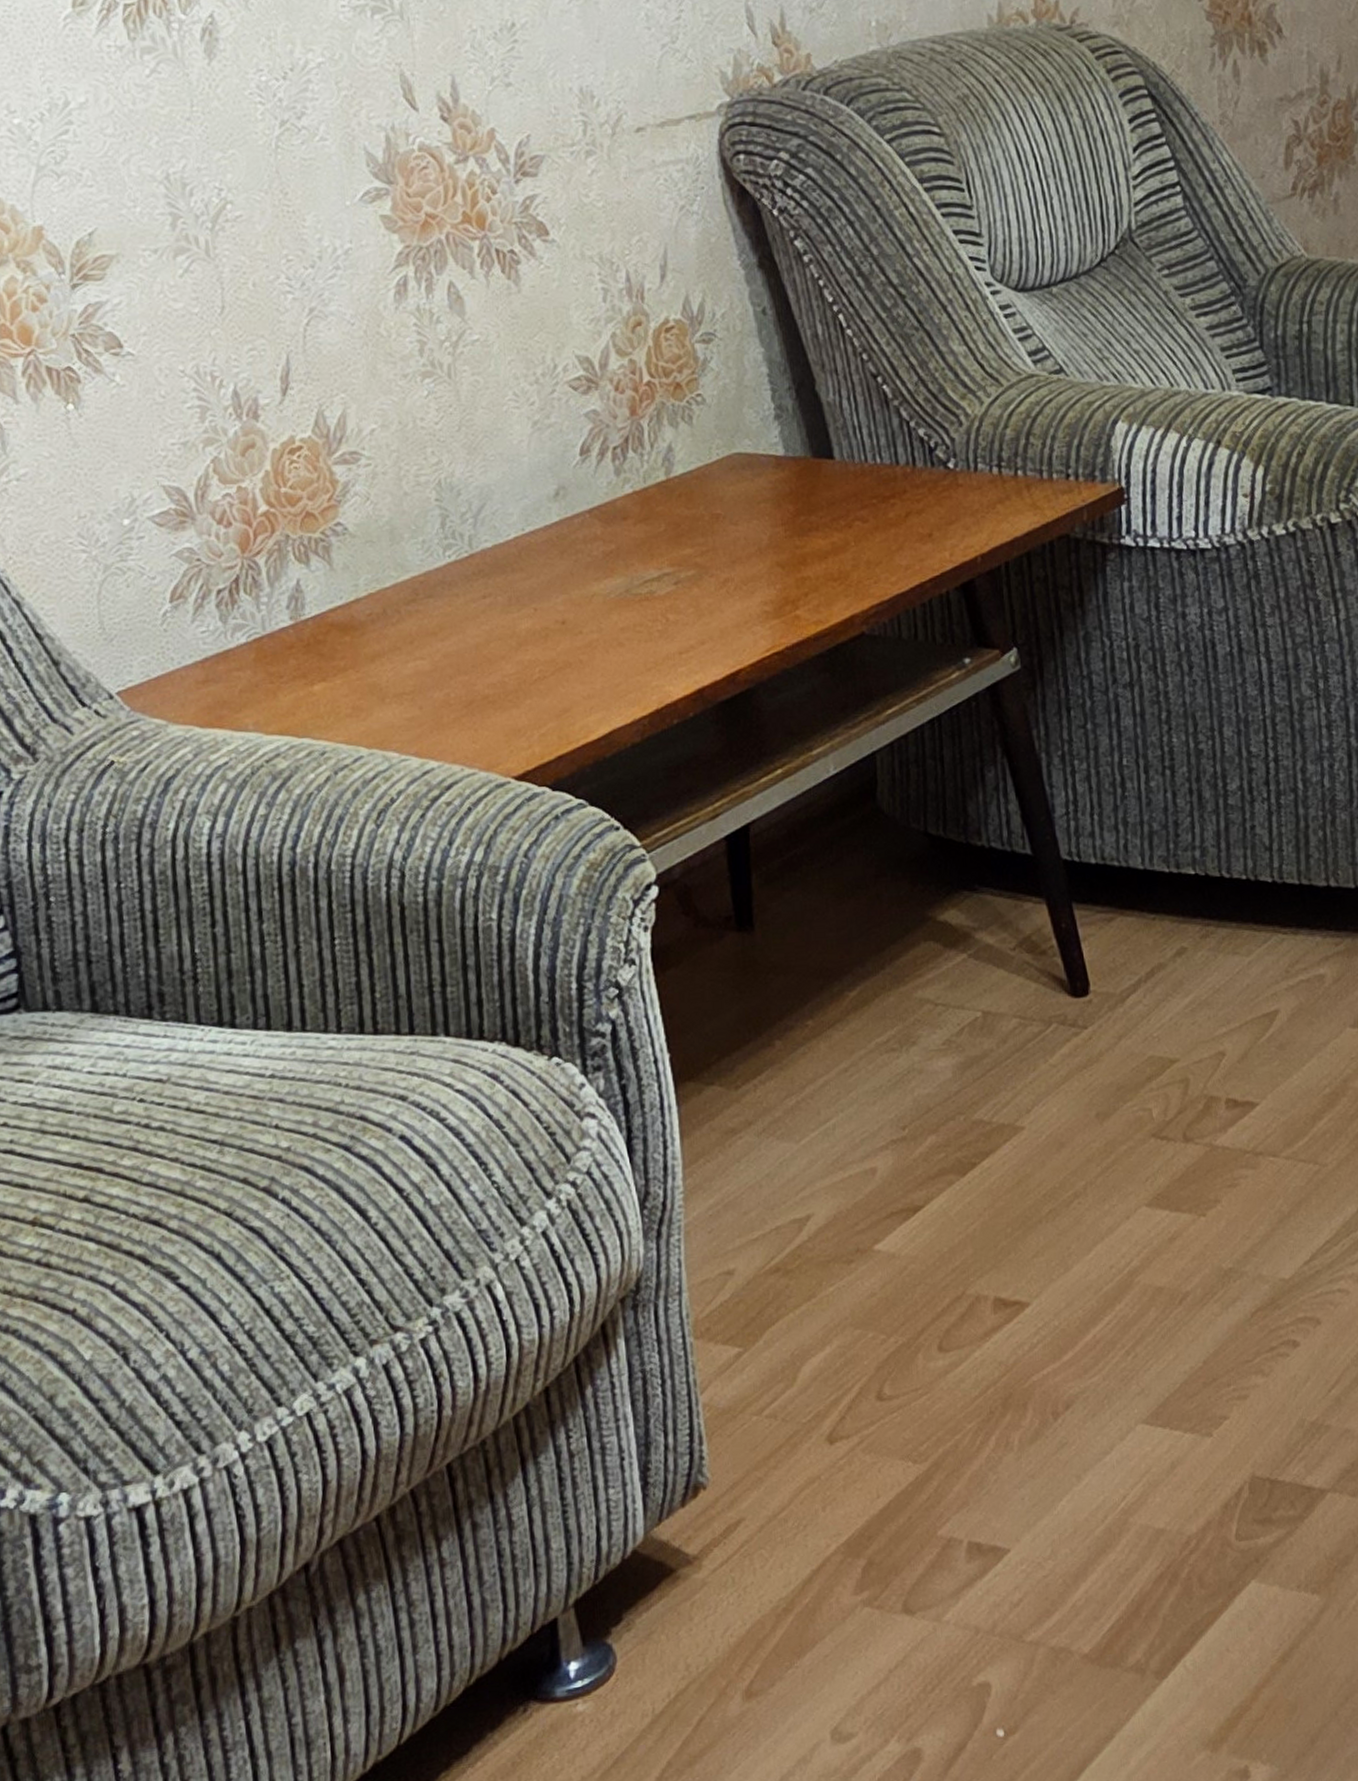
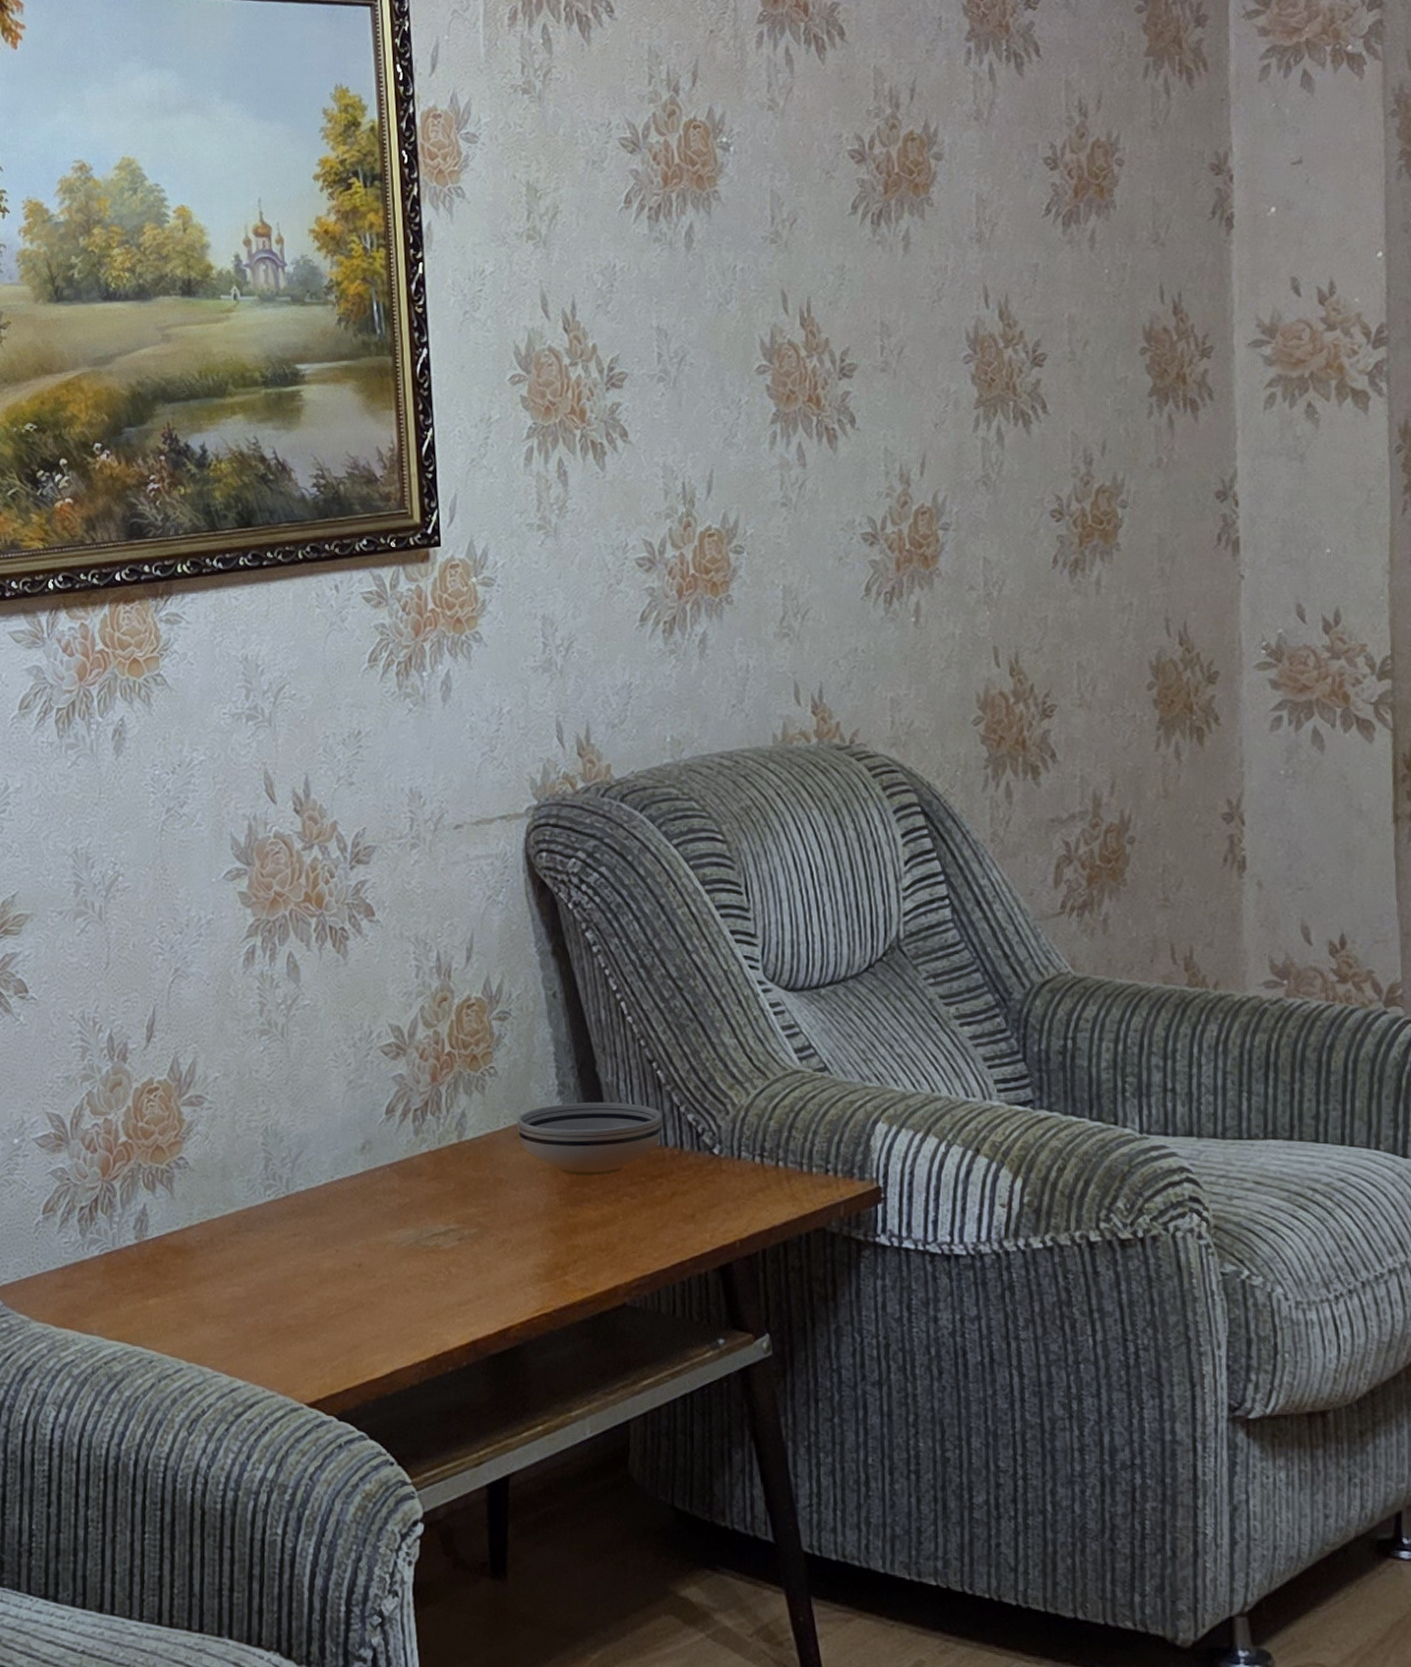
bowl: none [730,422,892,503] -> present [516,1102,662,1175]

